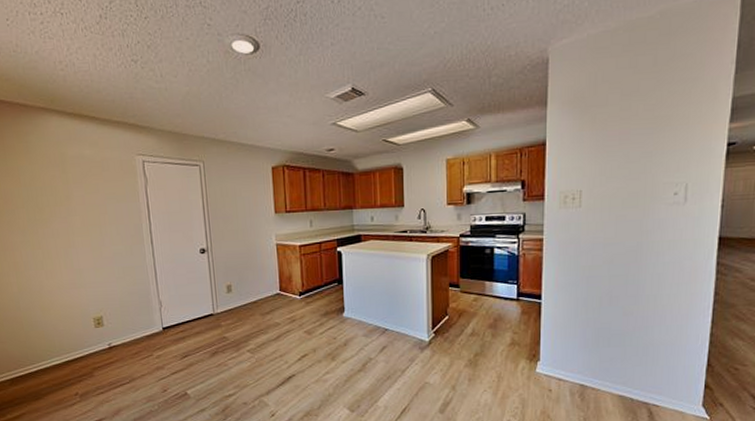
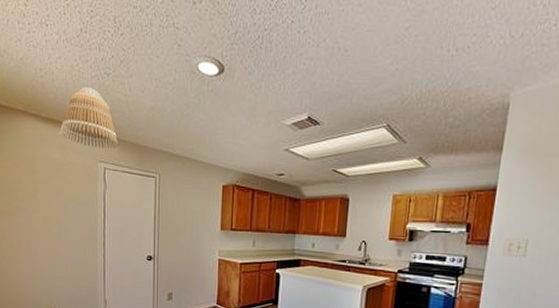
lamp shade: none [88,76,156,141] -> present [59,87,119,149]

